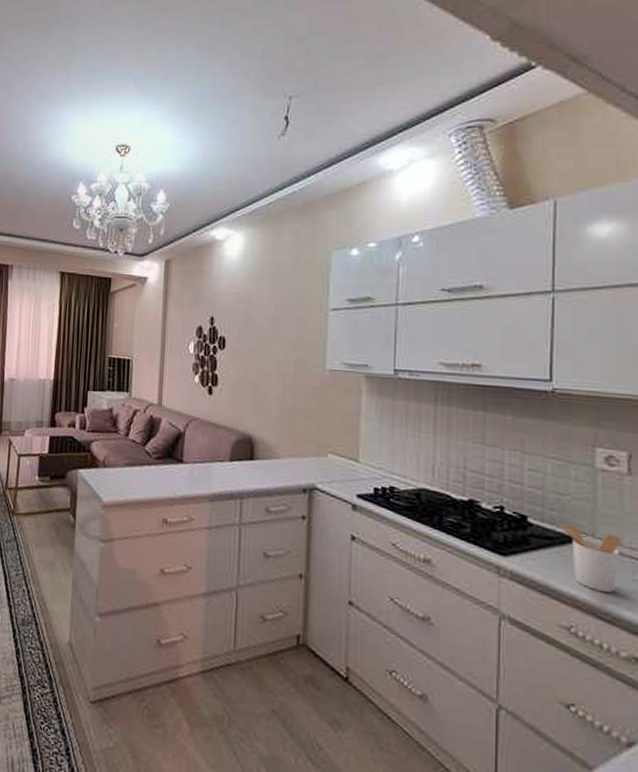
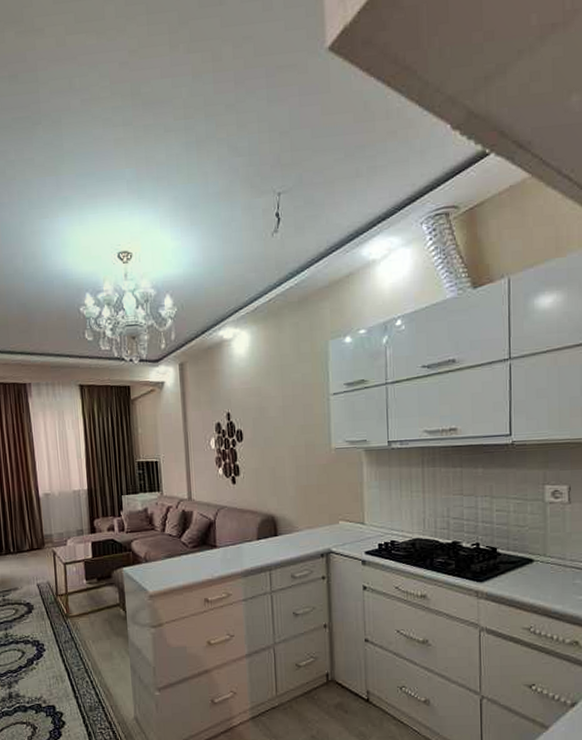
utensil holder: present [558,523,622,594] -> none [519,549,565,598]

